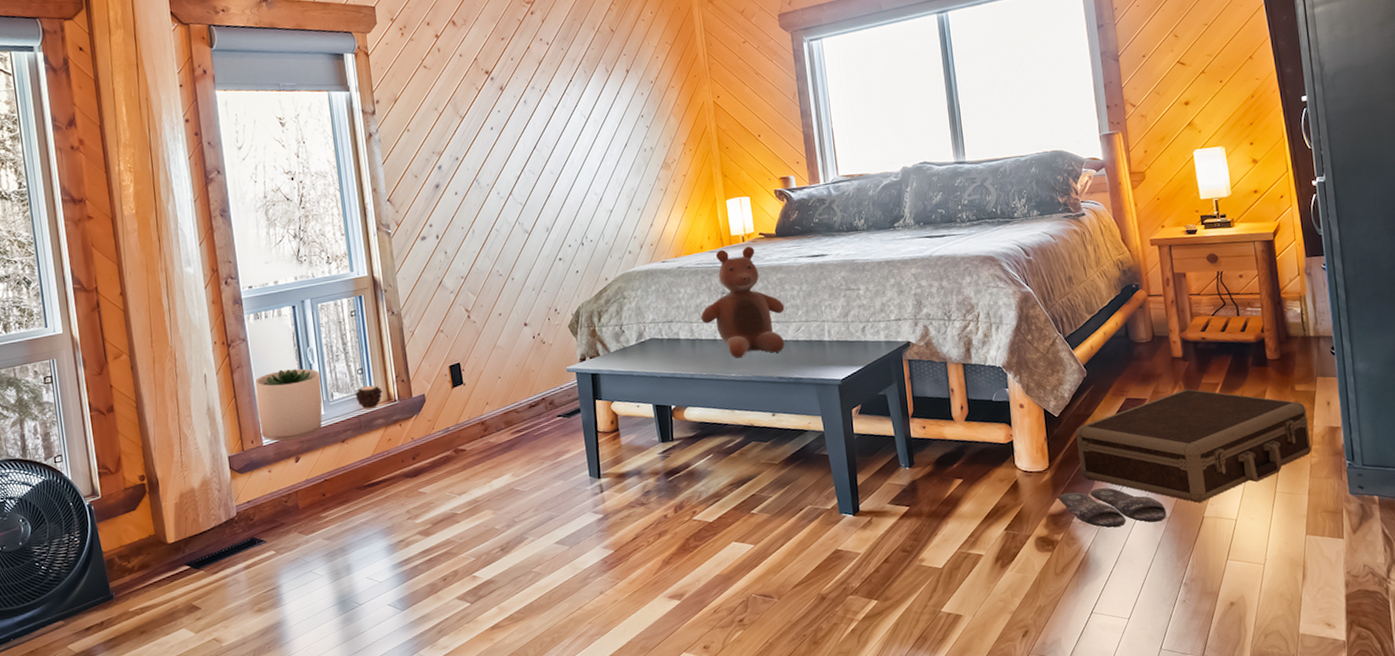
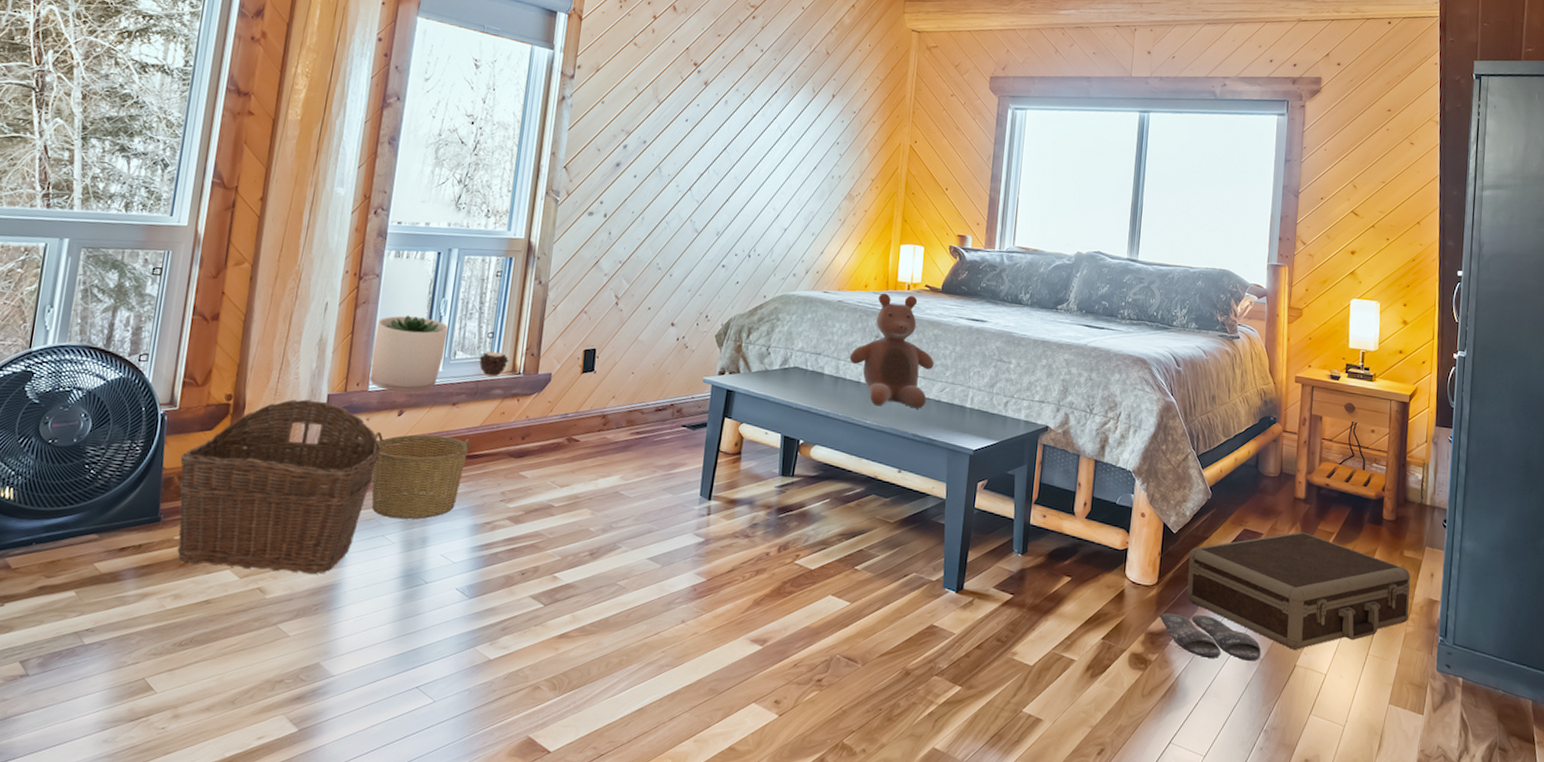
wicker basket: none [114,463,289,630] -> present [177,399,381,575]
basket: none [279,469,368,554] -> present [371,431,471,519]

